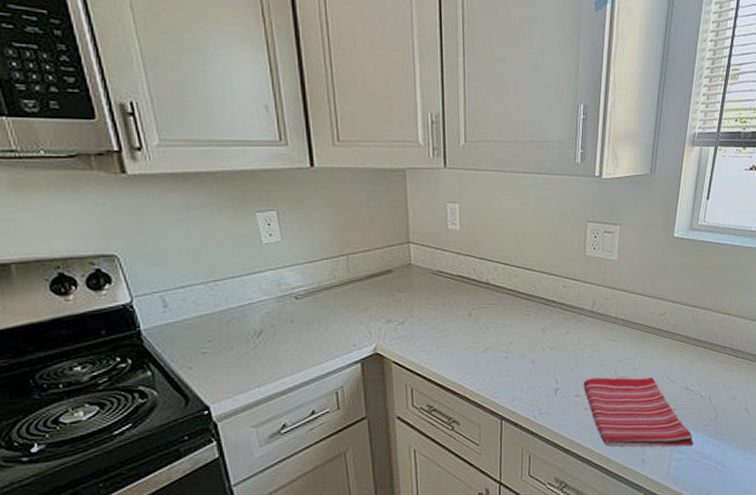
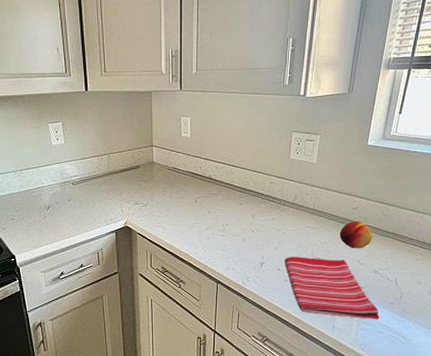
fruit: none [646,329,683,363] -> present [339,221,372,249]

